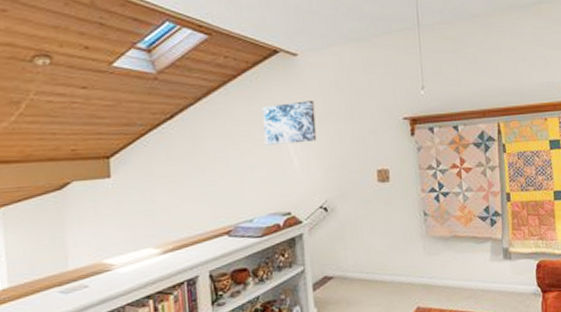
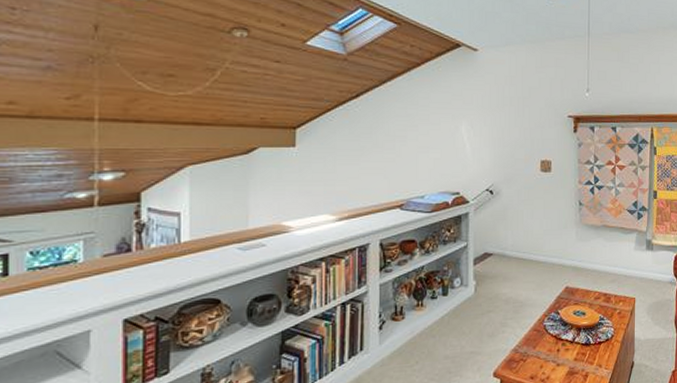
wall art: present [262,100,317,145] -> none [441,92,489,130]

